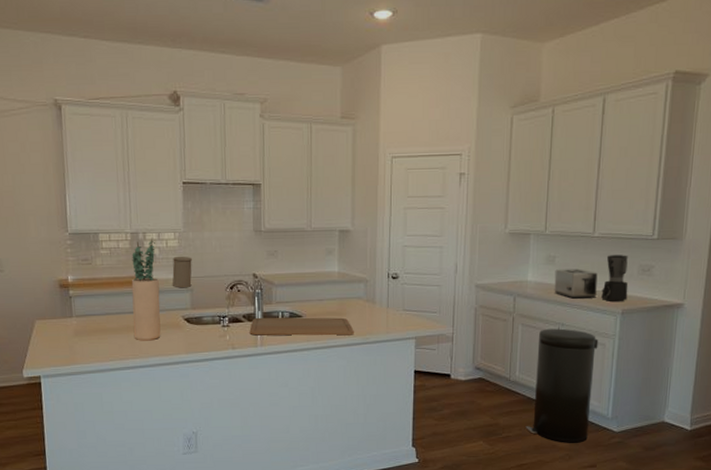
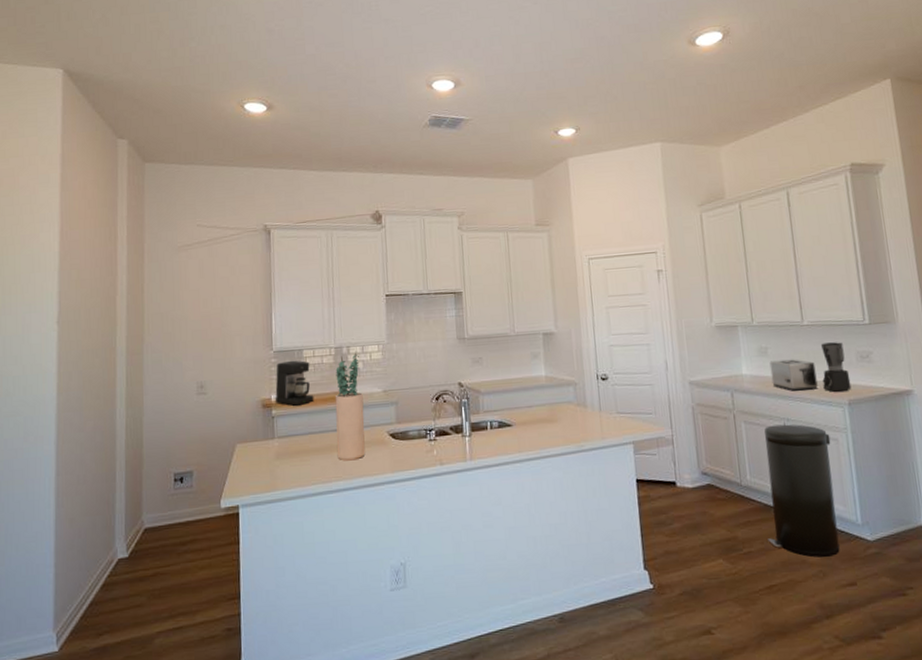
coffee maker: none [72,243,111,287] -> present [275,360,314,406]
canister: present [172,256,192,288] -> none [376,368,397,402]
chopping board: present [249,317,354,336] -> none [457,424,568,449]

